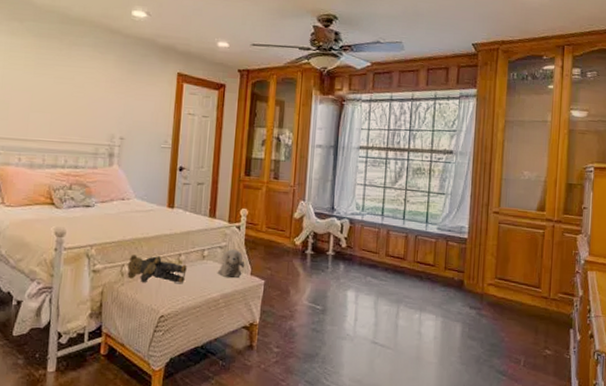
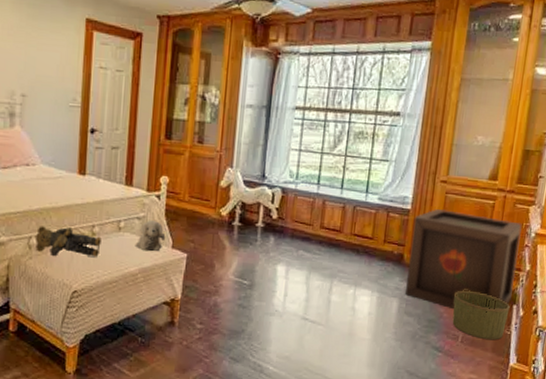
wooden crate: none [467,238,572,342] -> present [405,209,522,318]
basket: none [513,312,567,364] -> present [452,288,510,340]

